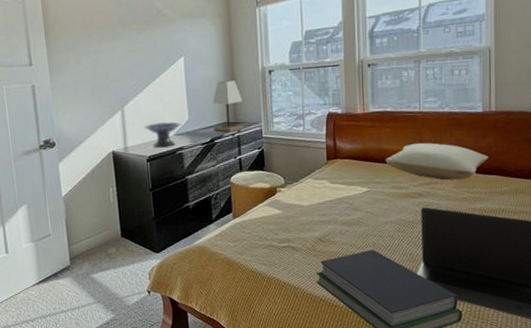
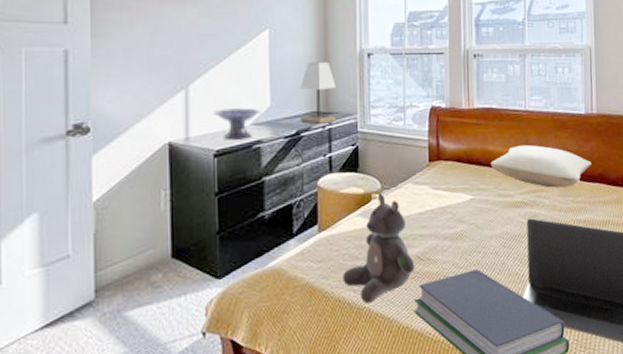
stuffed animal: none [254,187,317,275] -> present [343,193,415,304]

